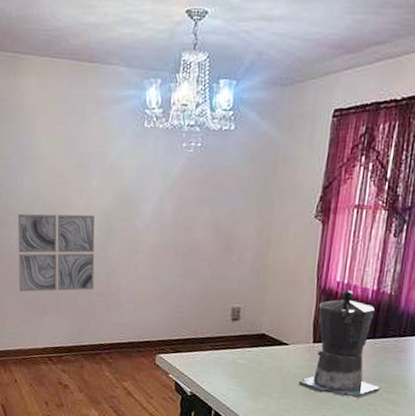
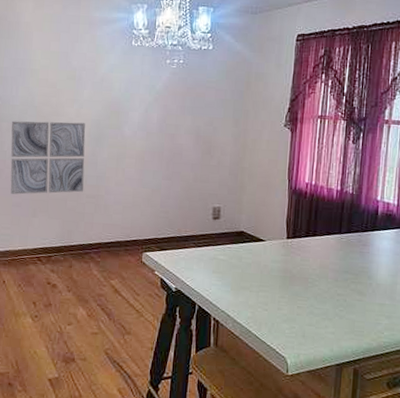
coffee maker: present [298,289,380,398] -> none [275,190,348,289]

